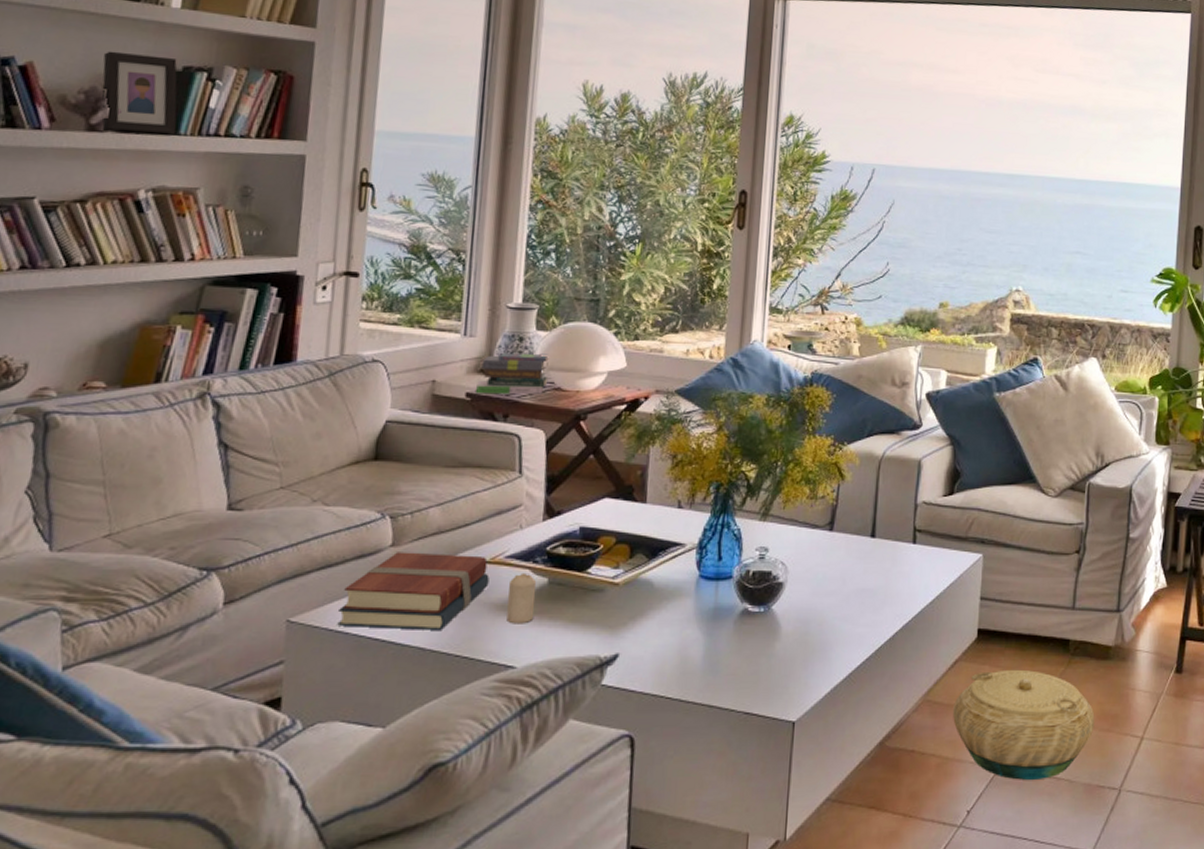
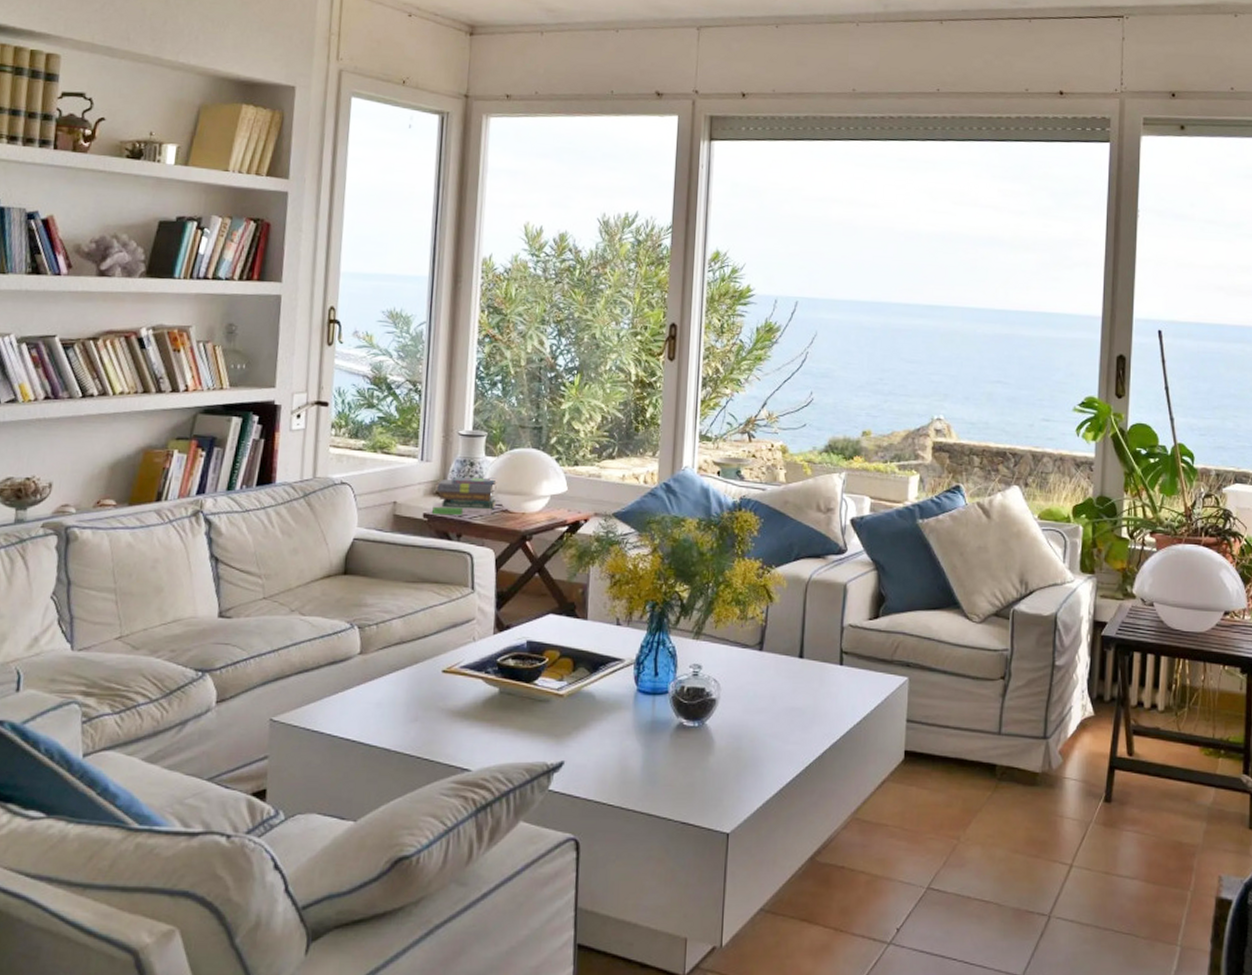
picture frame: present [102,51,177,137] -> none [110,204,172,280]
books: present [337,552,490,630] -> none [313,659,446,733]
candle: present [506,572,537,624] -> none [462,682,489,730]
basket: present [953,669,1095,781] -> none [881,791,1023,903]

